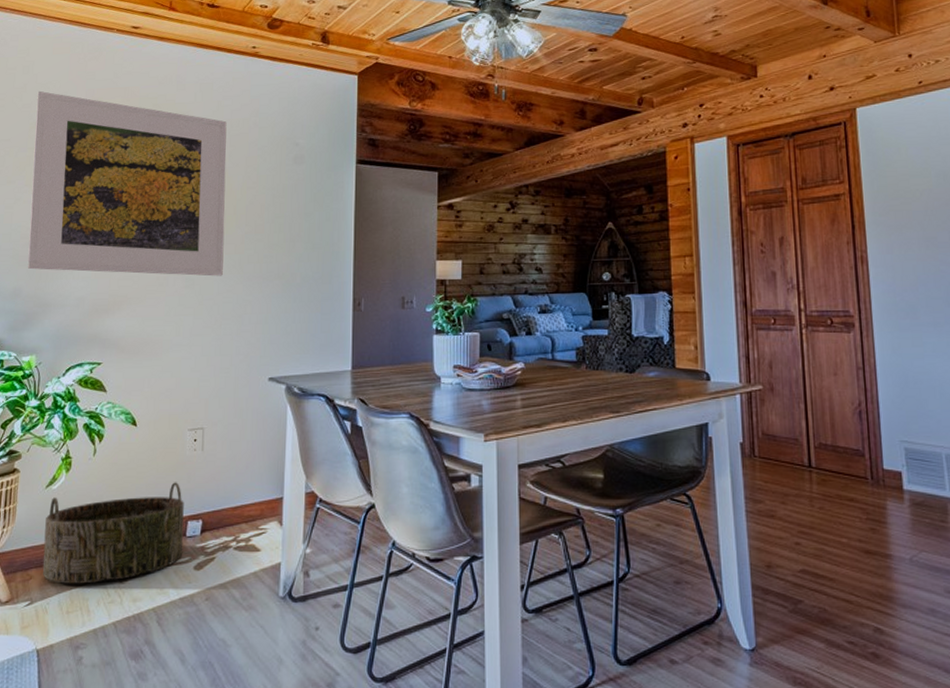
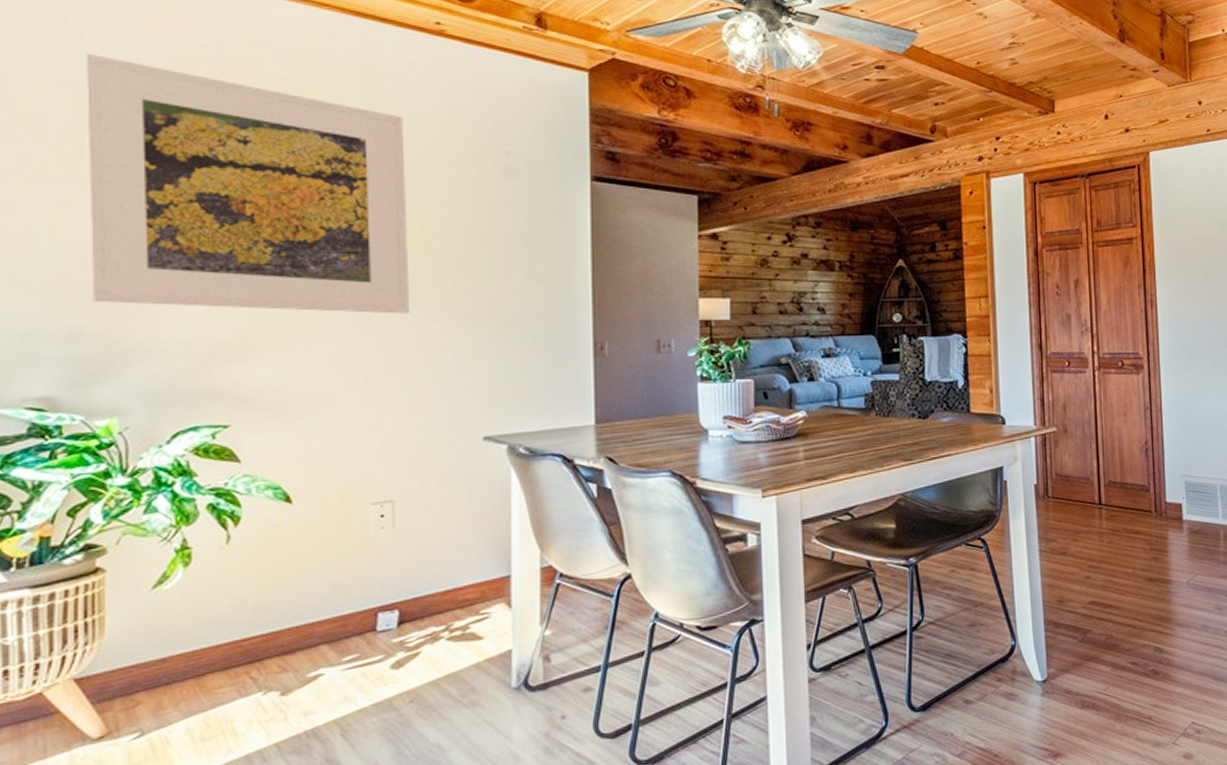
basket: present [42,482,184,584] -> none [156,568,374,706]

